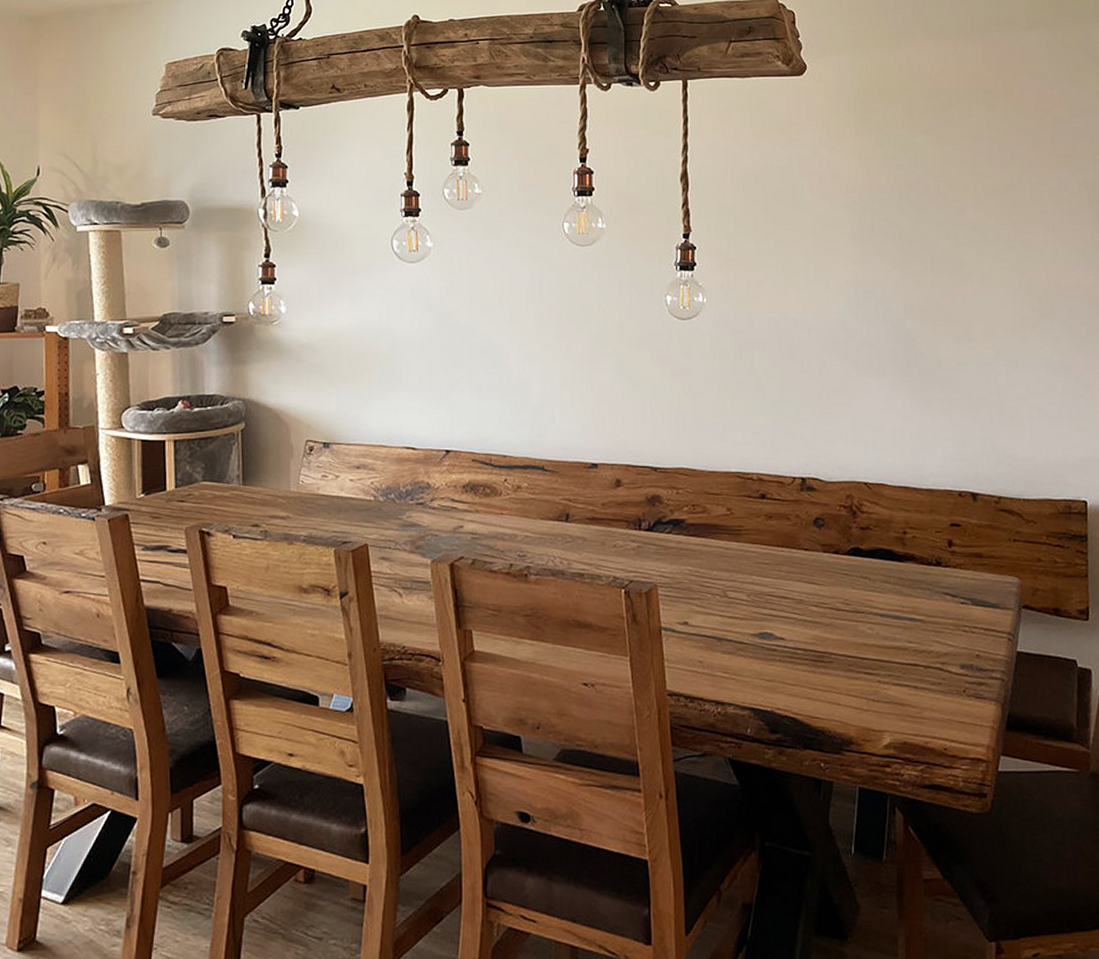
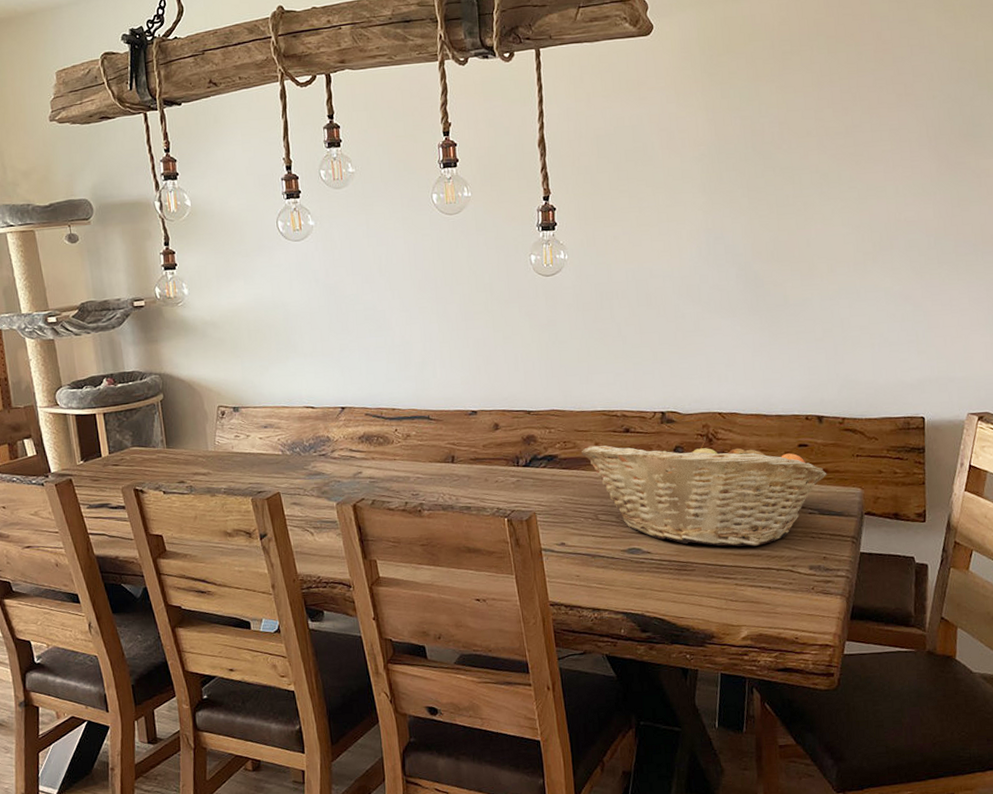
fruit basket: none [712,508,981,638] -> present [582,437,827,546]

